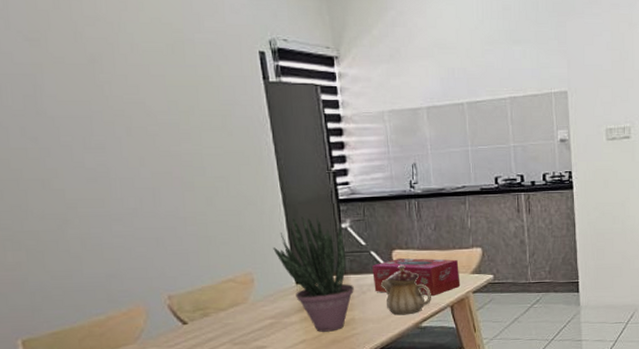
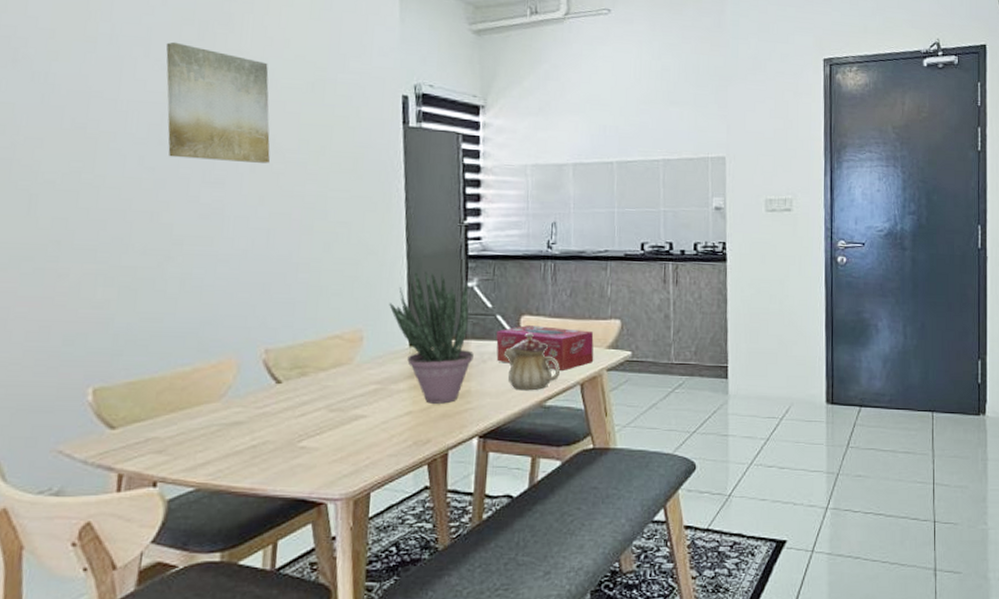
wall art: none [24,12,143,126] -> present [166,42,270,163]

